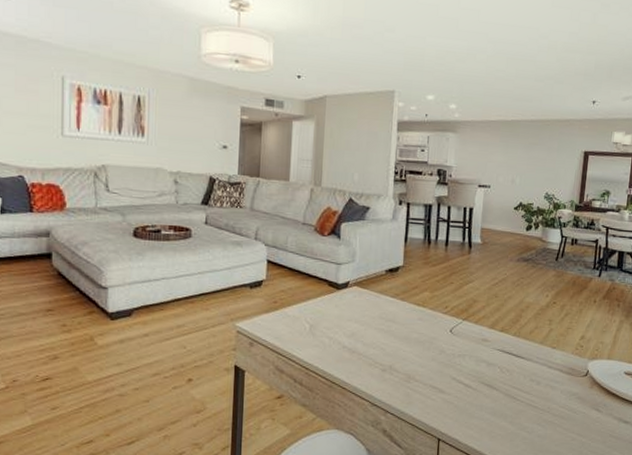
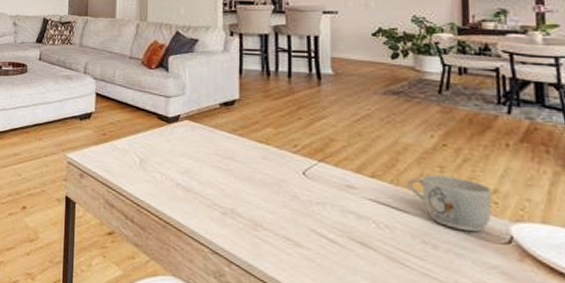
mug: none [526,327,581,370] -> present [407,174,493,232]

